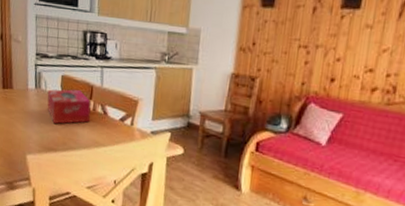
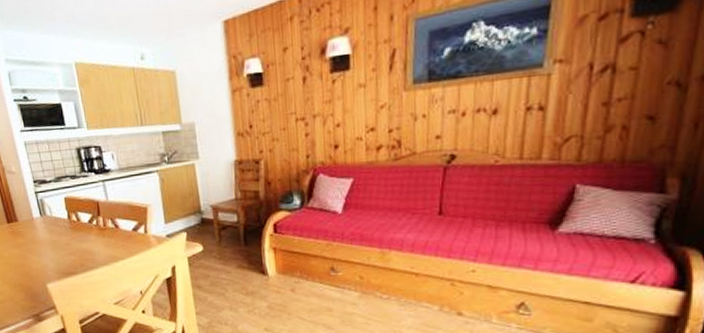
tissue box: present [47,89,91,124] -> none [53,209,104,248]

